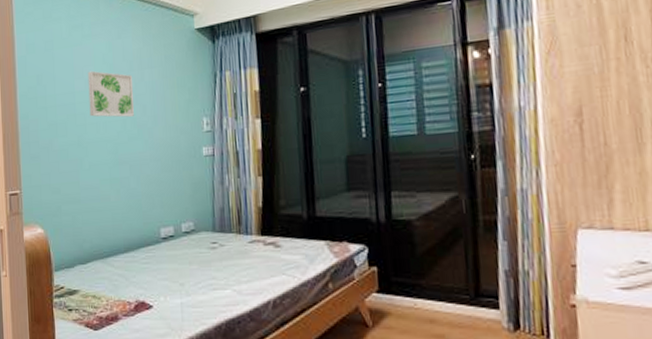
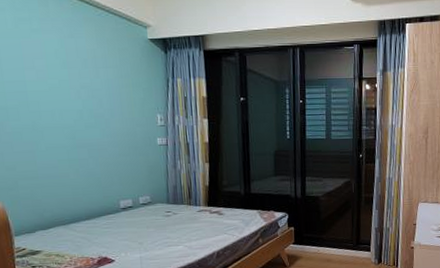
wall art: present [87,70,134,118] -> none [39,63,90,108]

